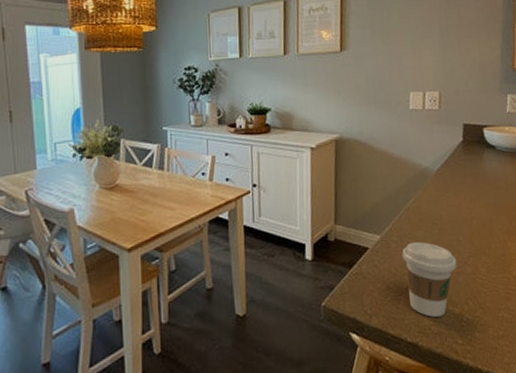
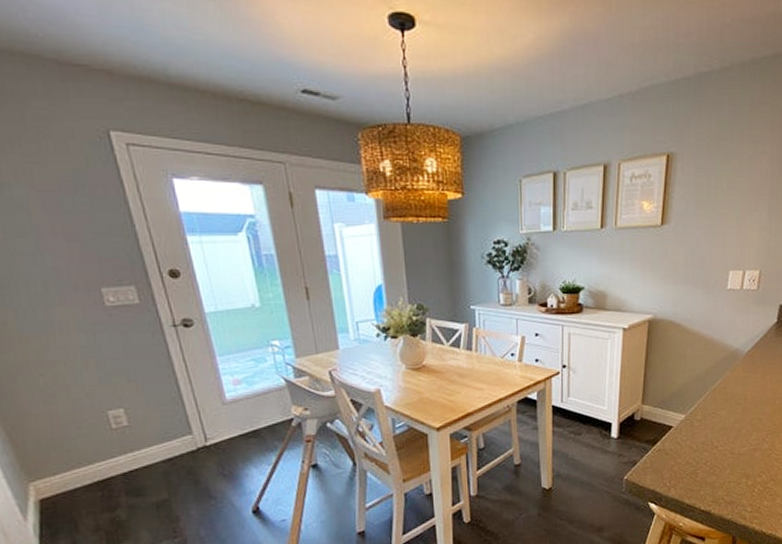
coffee cup: present [402,242,457,317] -> none [704,420,756,489]

